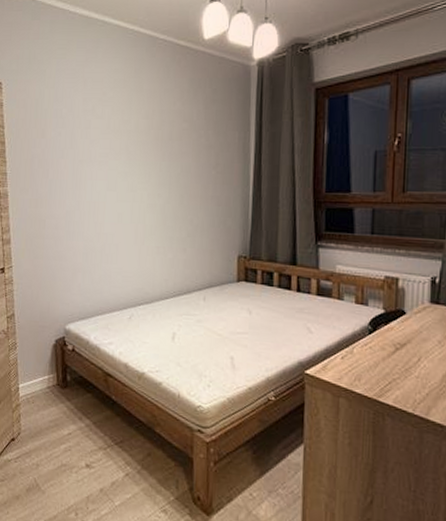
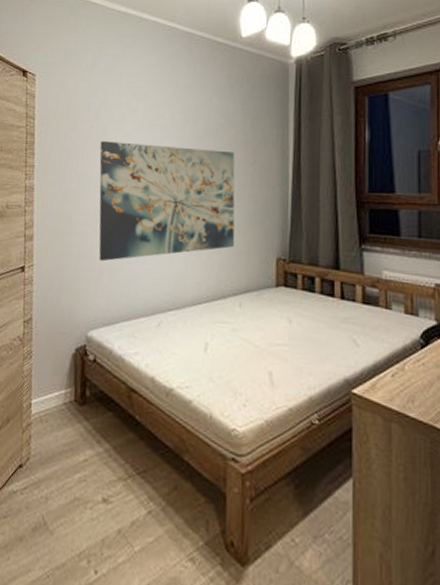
wall art: none [68,148,199,262] -> present [98,141,235,262]

